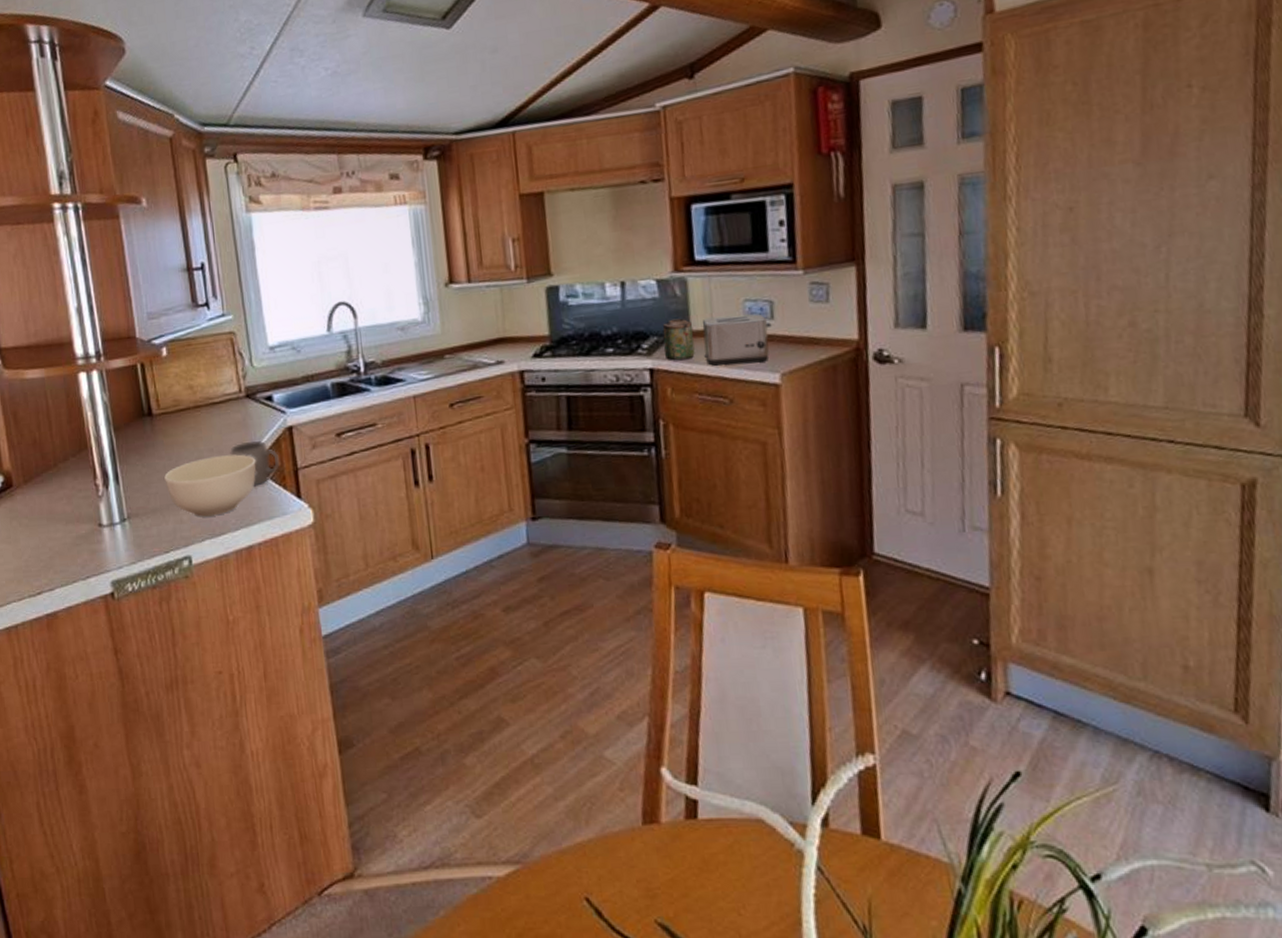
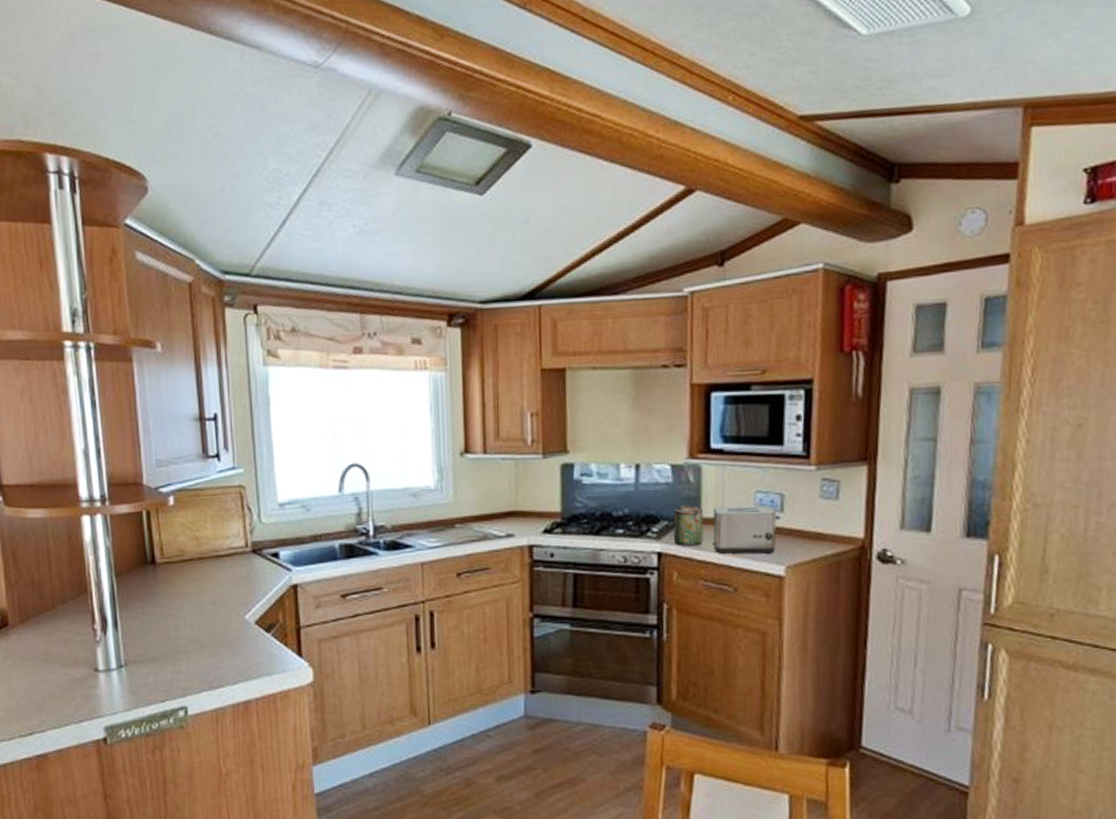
bowl: present [164,454,256,517] -> none [164,608,259,669]
mug: present [230,440,280,486] -> none [233,596,283,642]

